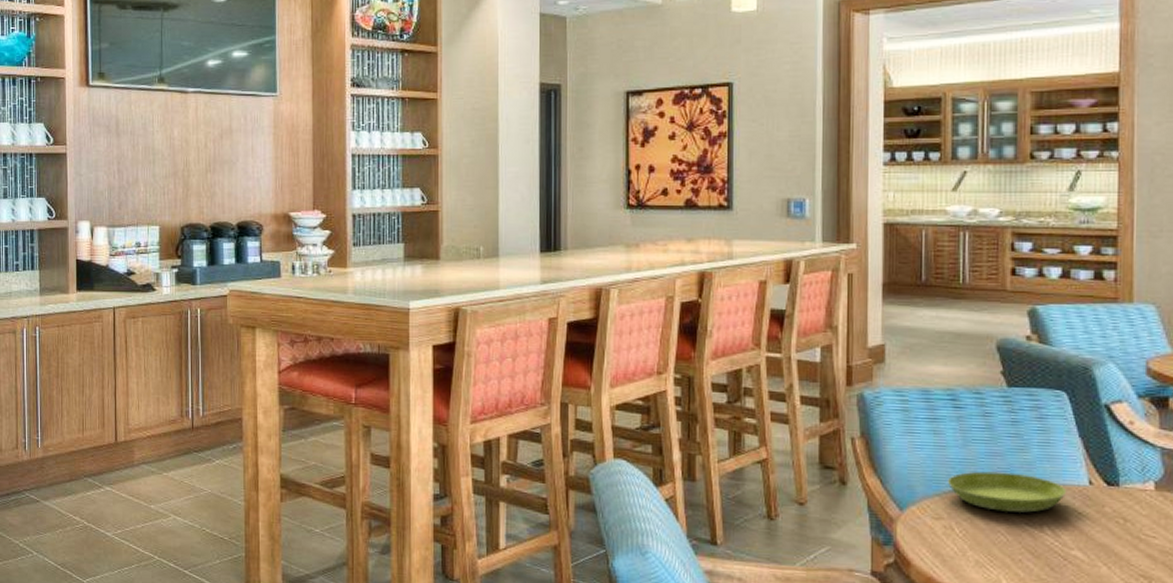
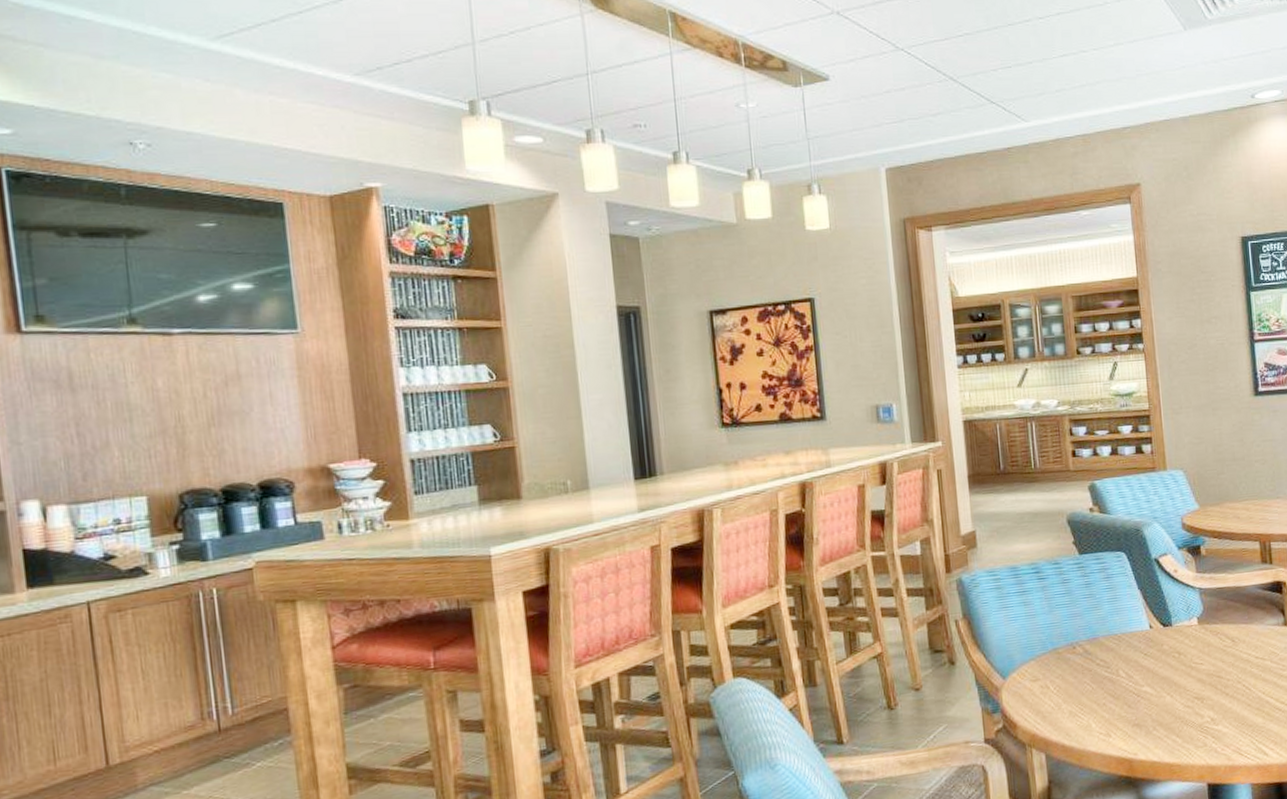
saucer: present [947,471,1067,513] -> none [1039,628,1134,665]

